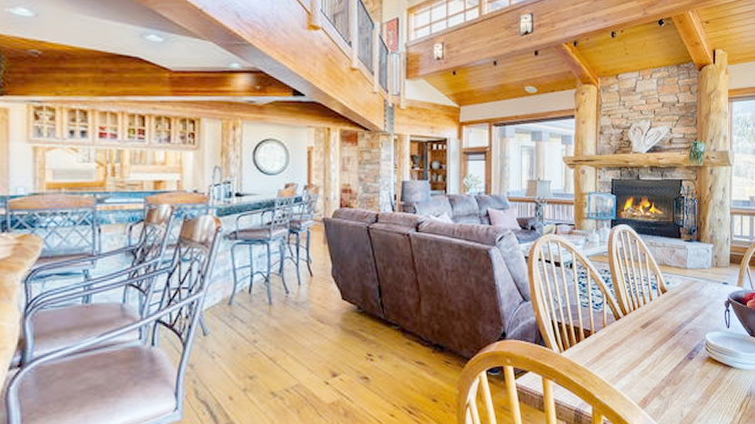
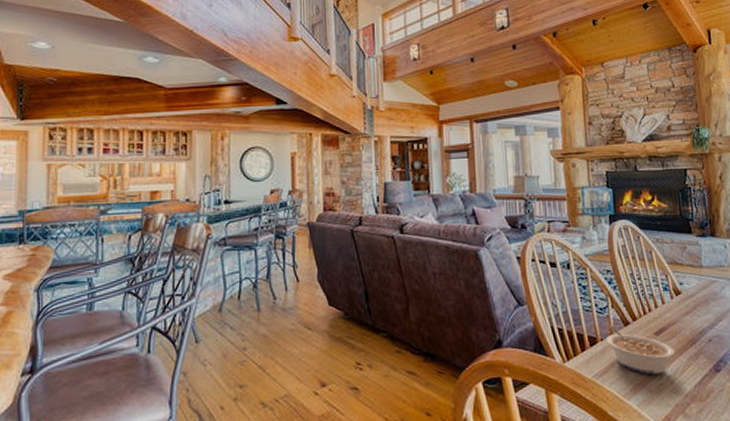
legume: none [600,320,657,363] -> present [606,325,675,375]

